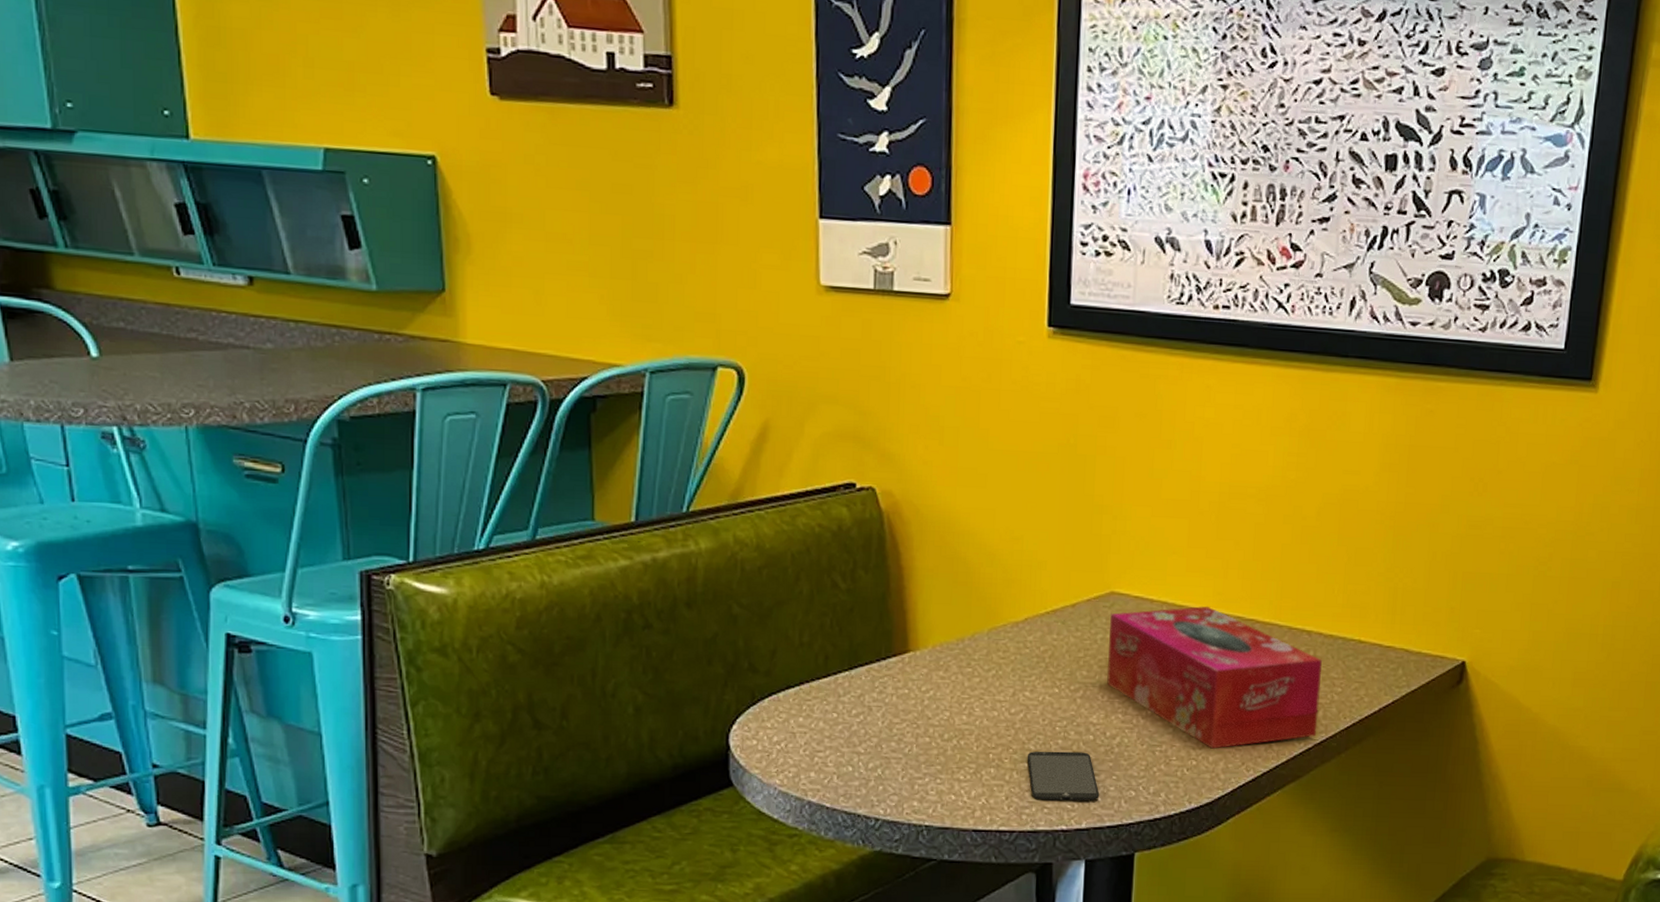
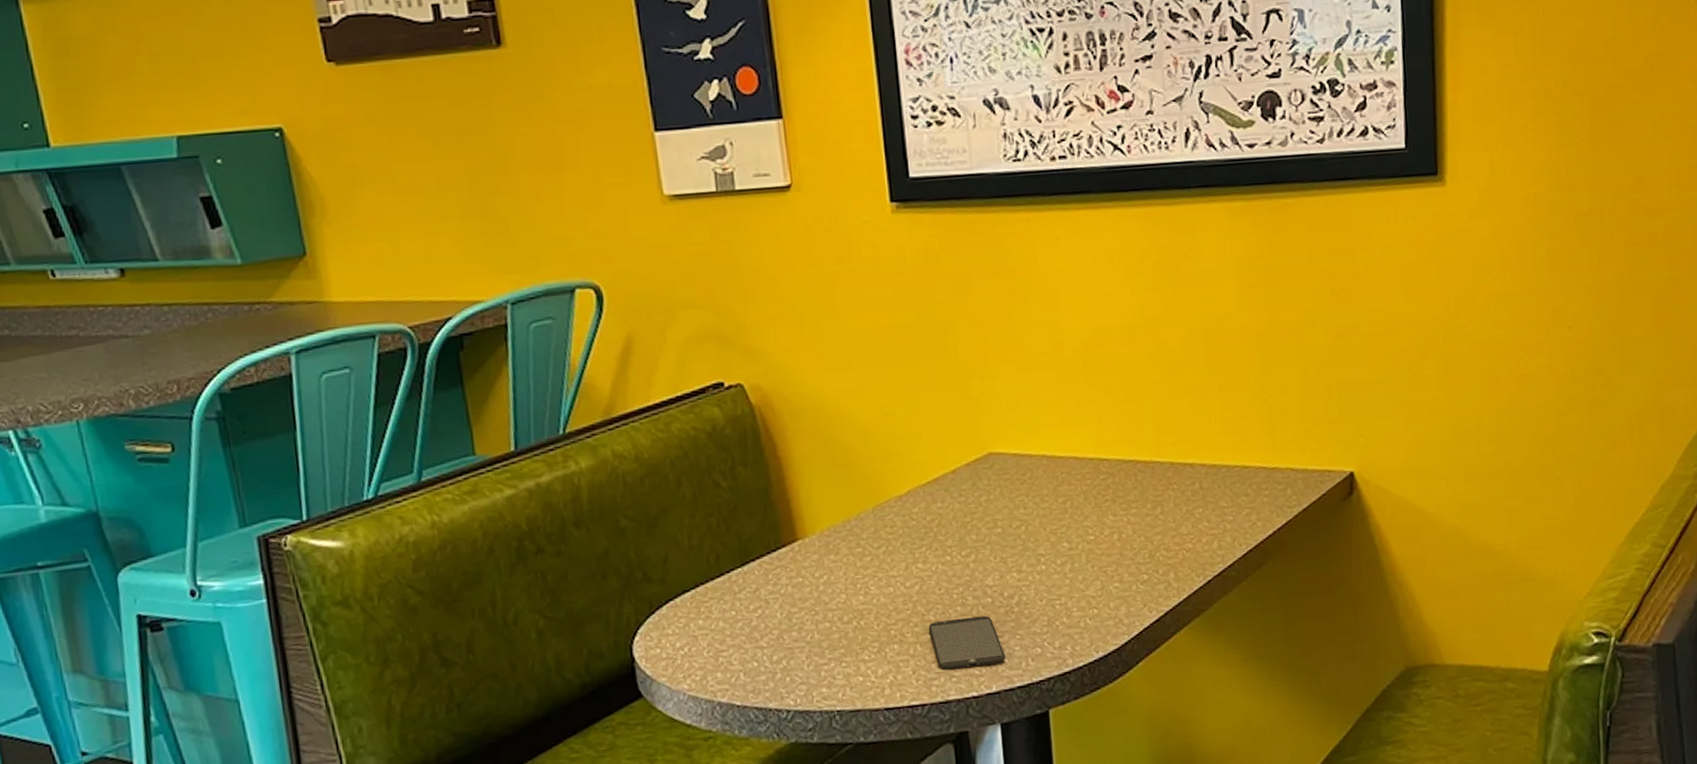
tissue box: present [1106,605,1322,749] -> none [990,453,1215,595]

